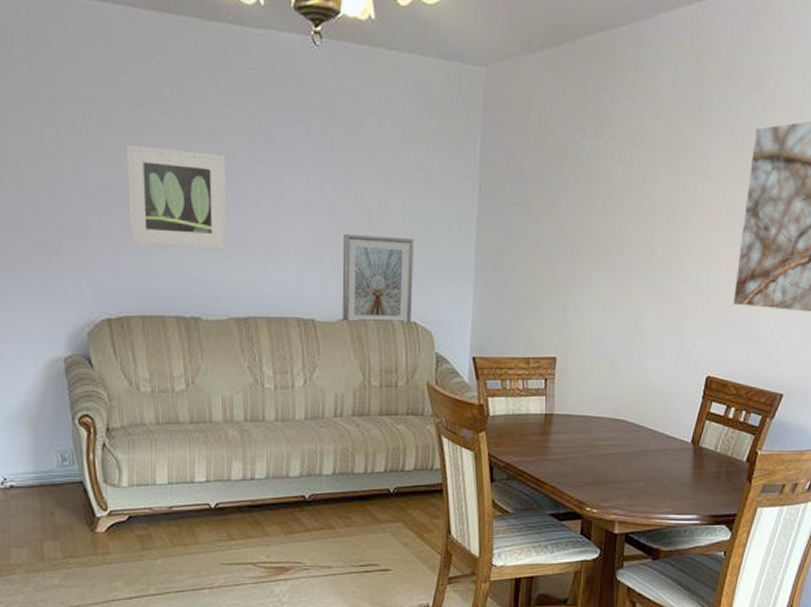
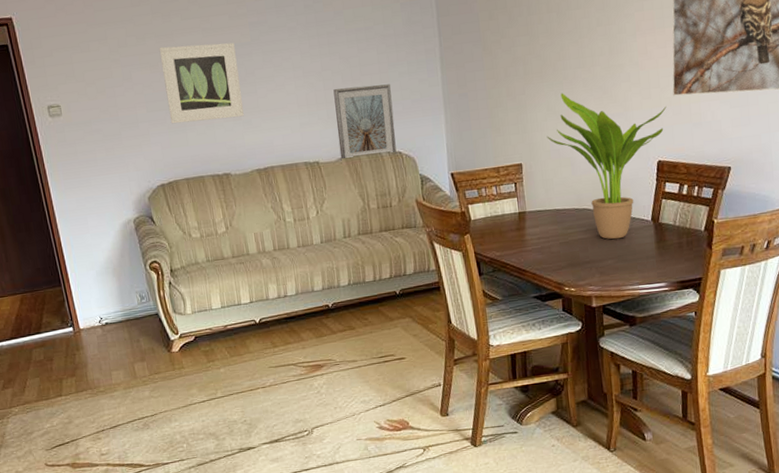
potted plant: none [588,282,724,459] -> present [546,93,667,240]

